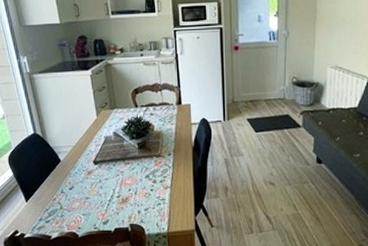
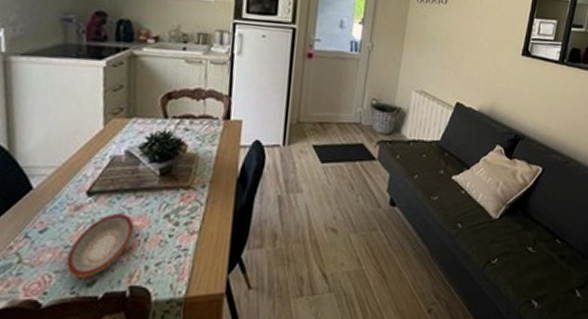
plate: none [89,175,127,219] -> present [66,213,135,279]

